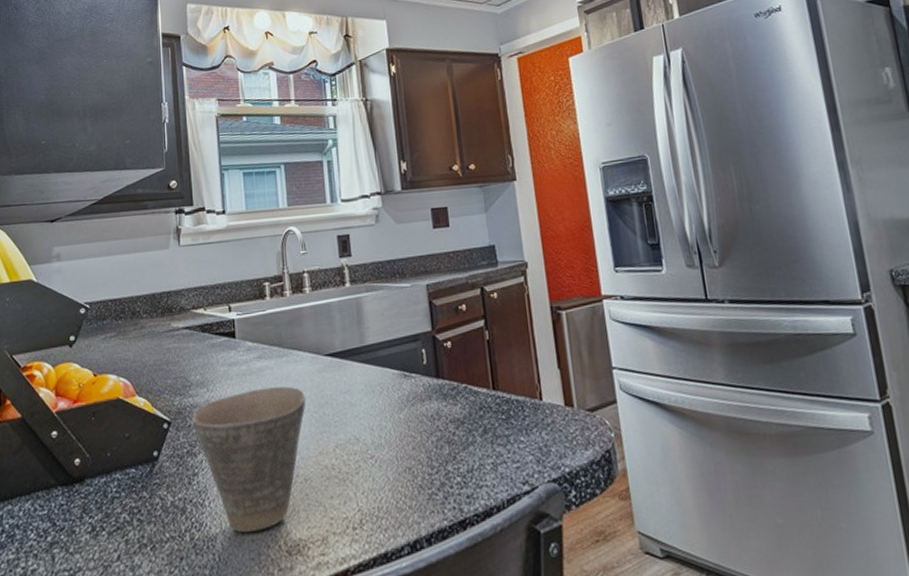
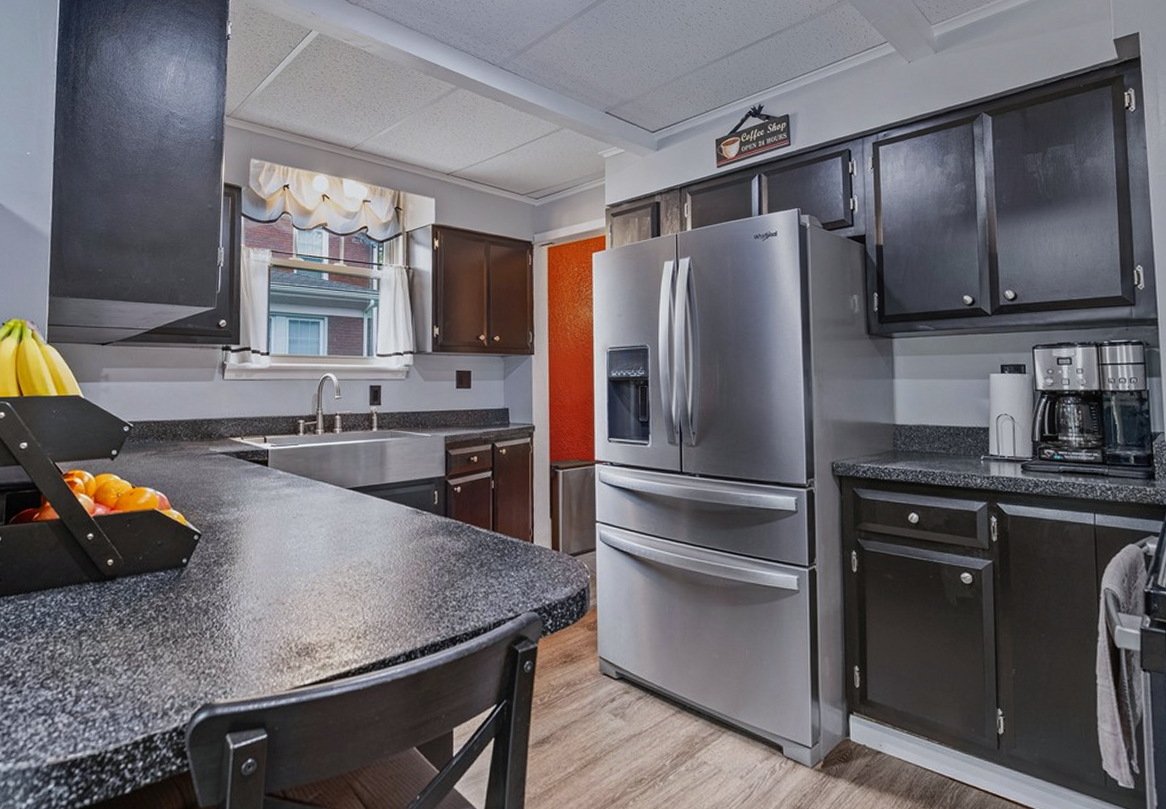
cup: present [191,386,306,533] -> none [220,512,327,635]

